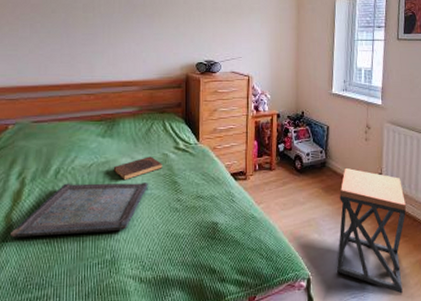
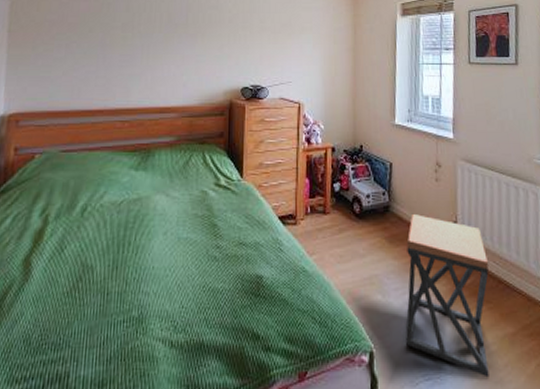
serving tray: present [11,182,148,238] -> none [28,222,184,286]
book: present [113,156,162,181] -> none [145,194,201,222]

